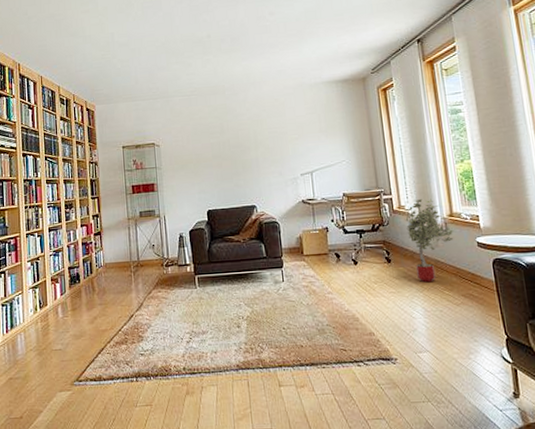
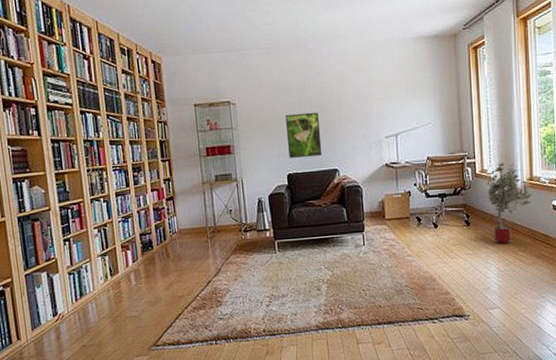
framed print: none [205,151,241,195] -> present [285,112,323,158]

